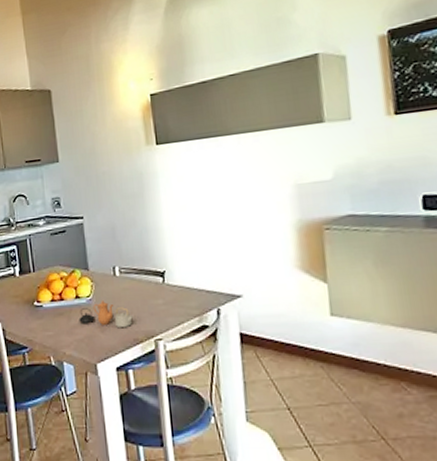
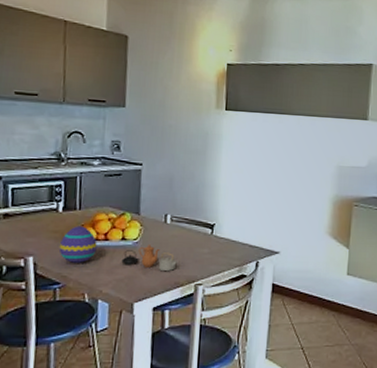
decorative egg: none [21,288,55,326] -> present [59,226,97,263]

